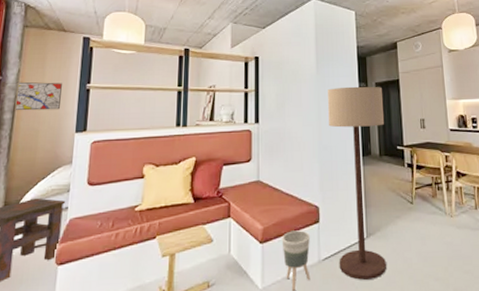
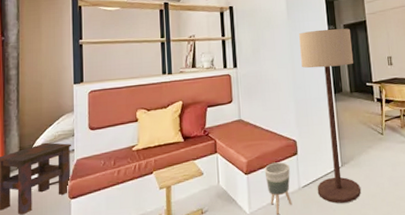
wall art: present [16,81,62,111] -> none [18,40,58,67]

